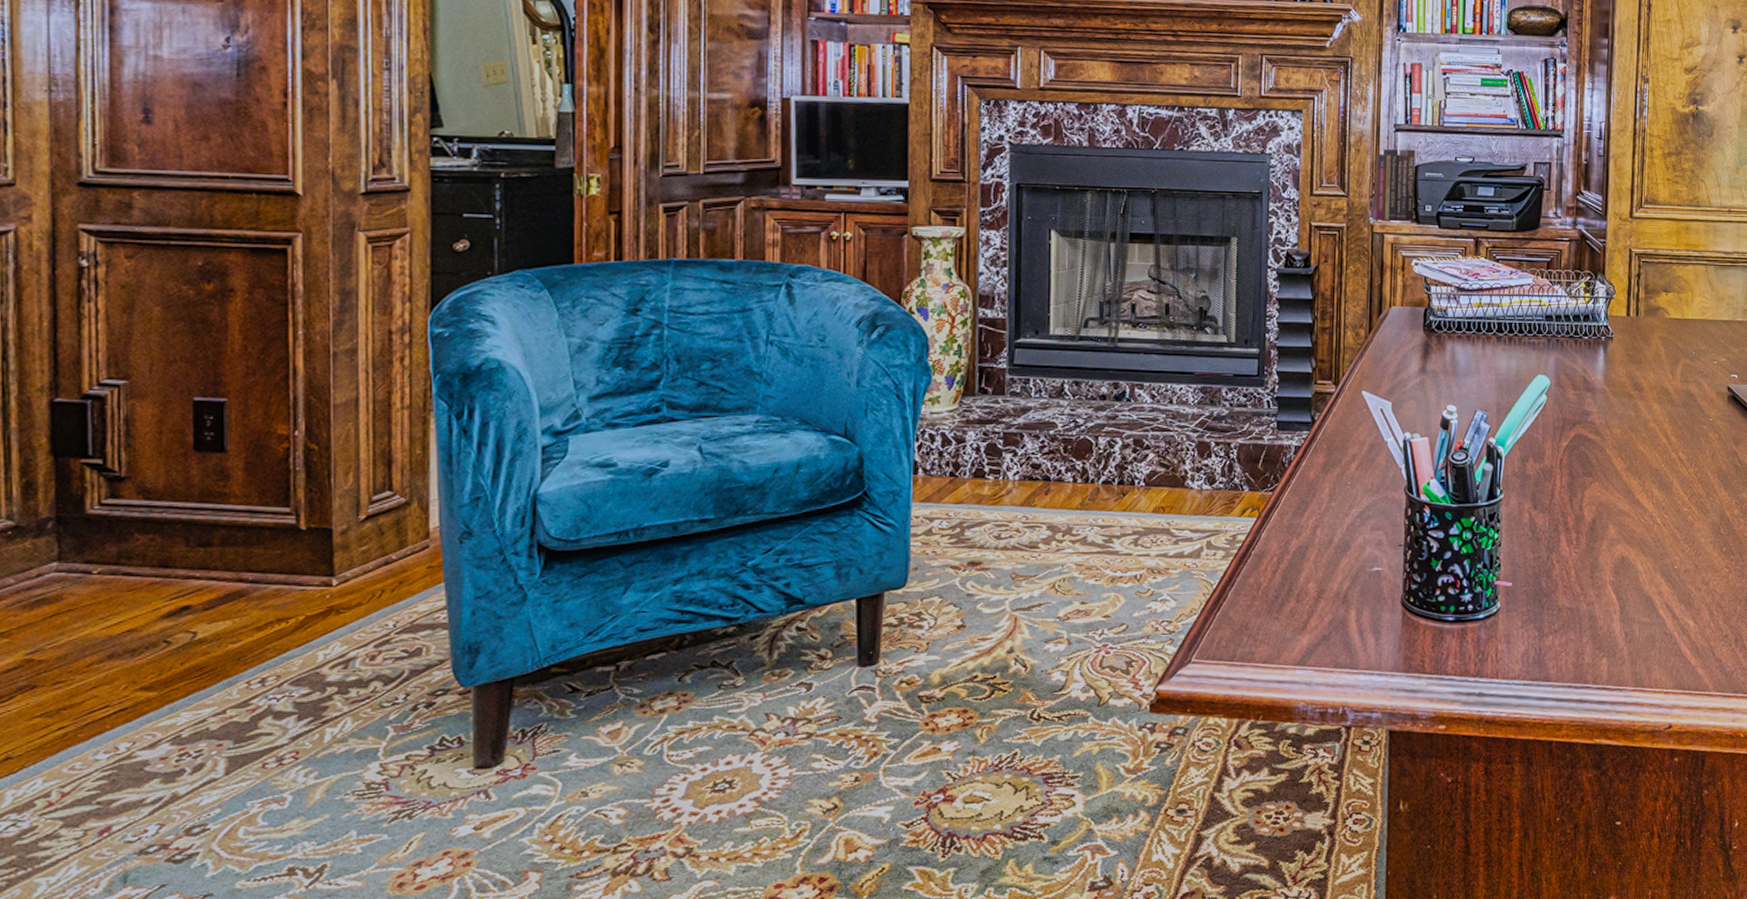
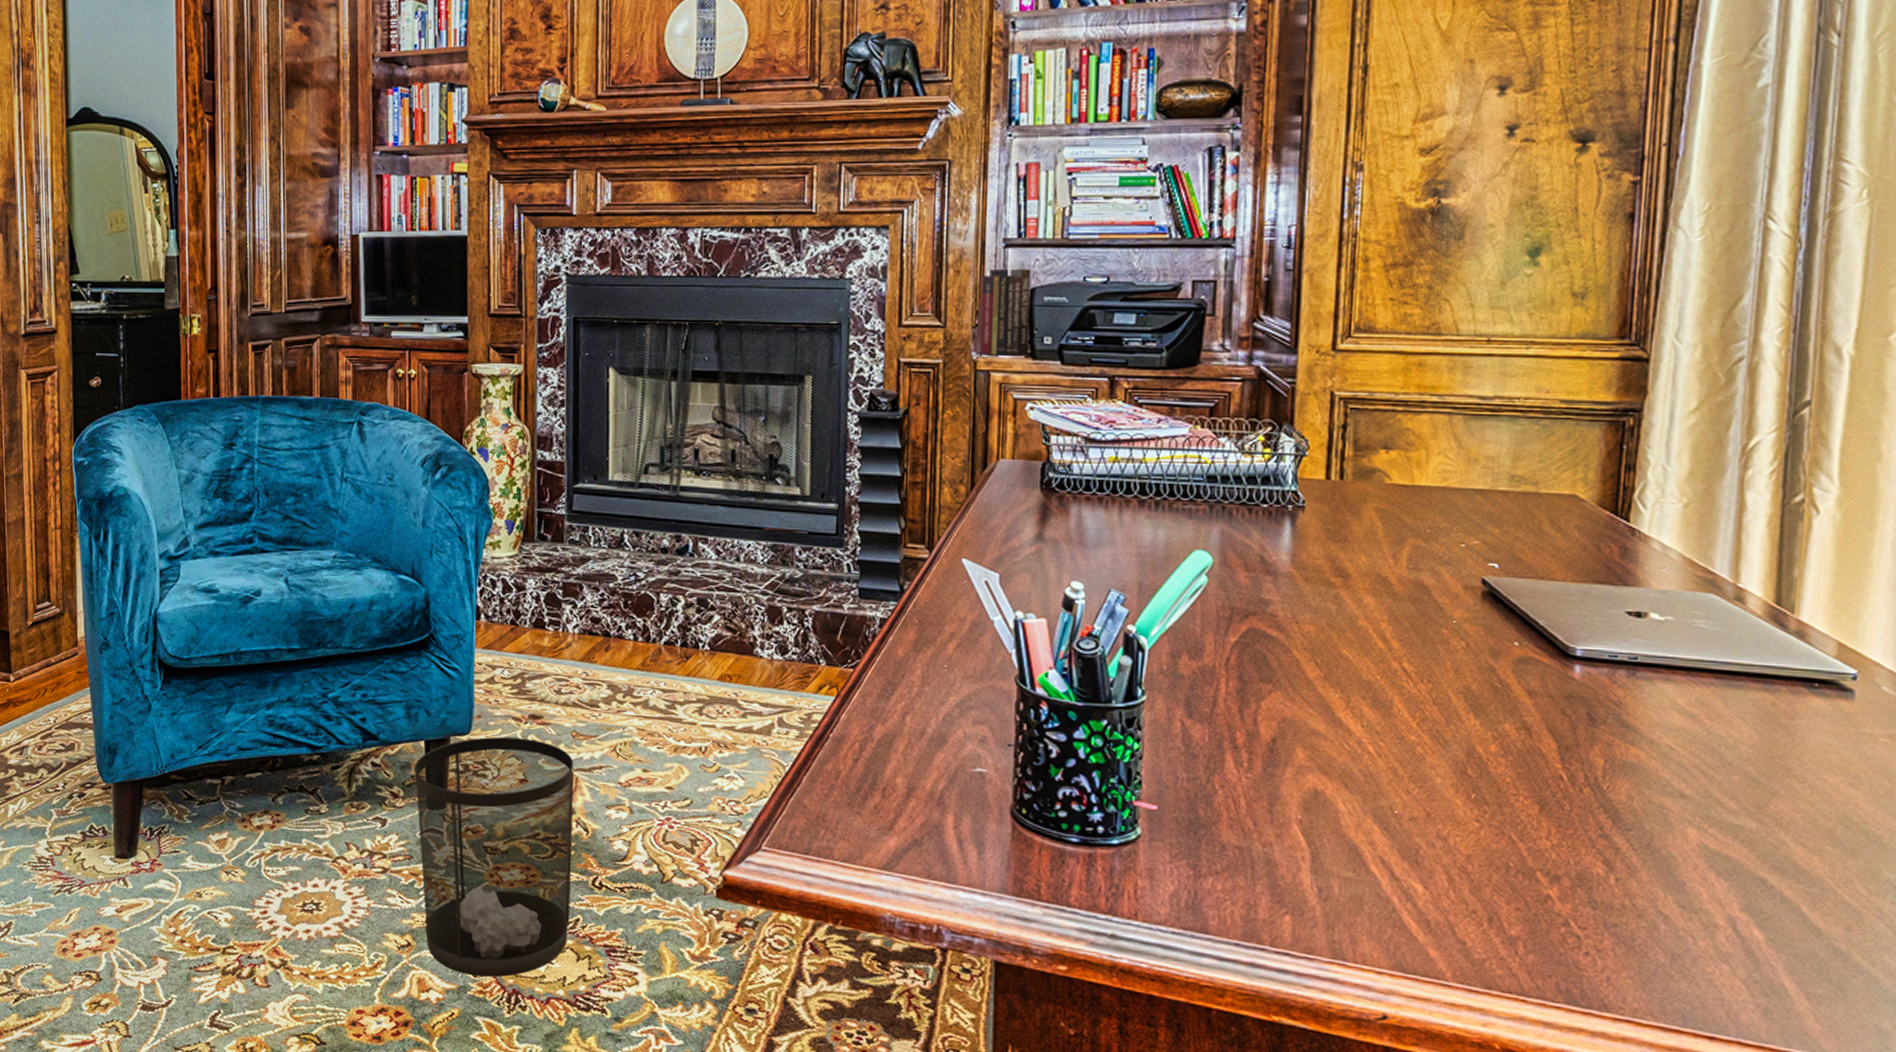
waste bin: none [843,585,1013,827] -> present [414,736,574,977]

